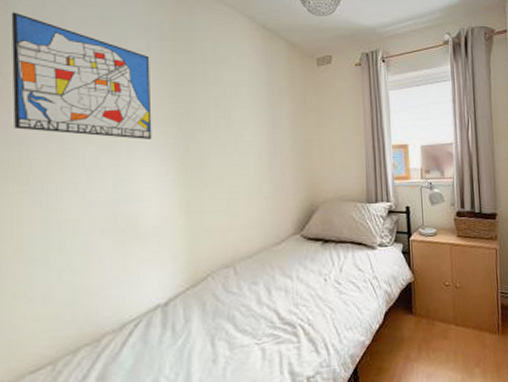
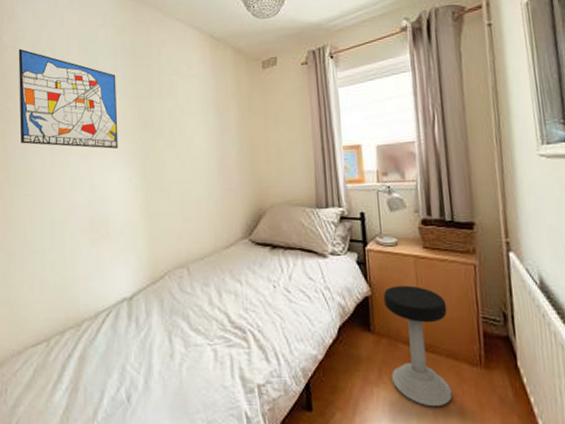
stool: none [423,270,477,374] -> present [383,285,453,407]

